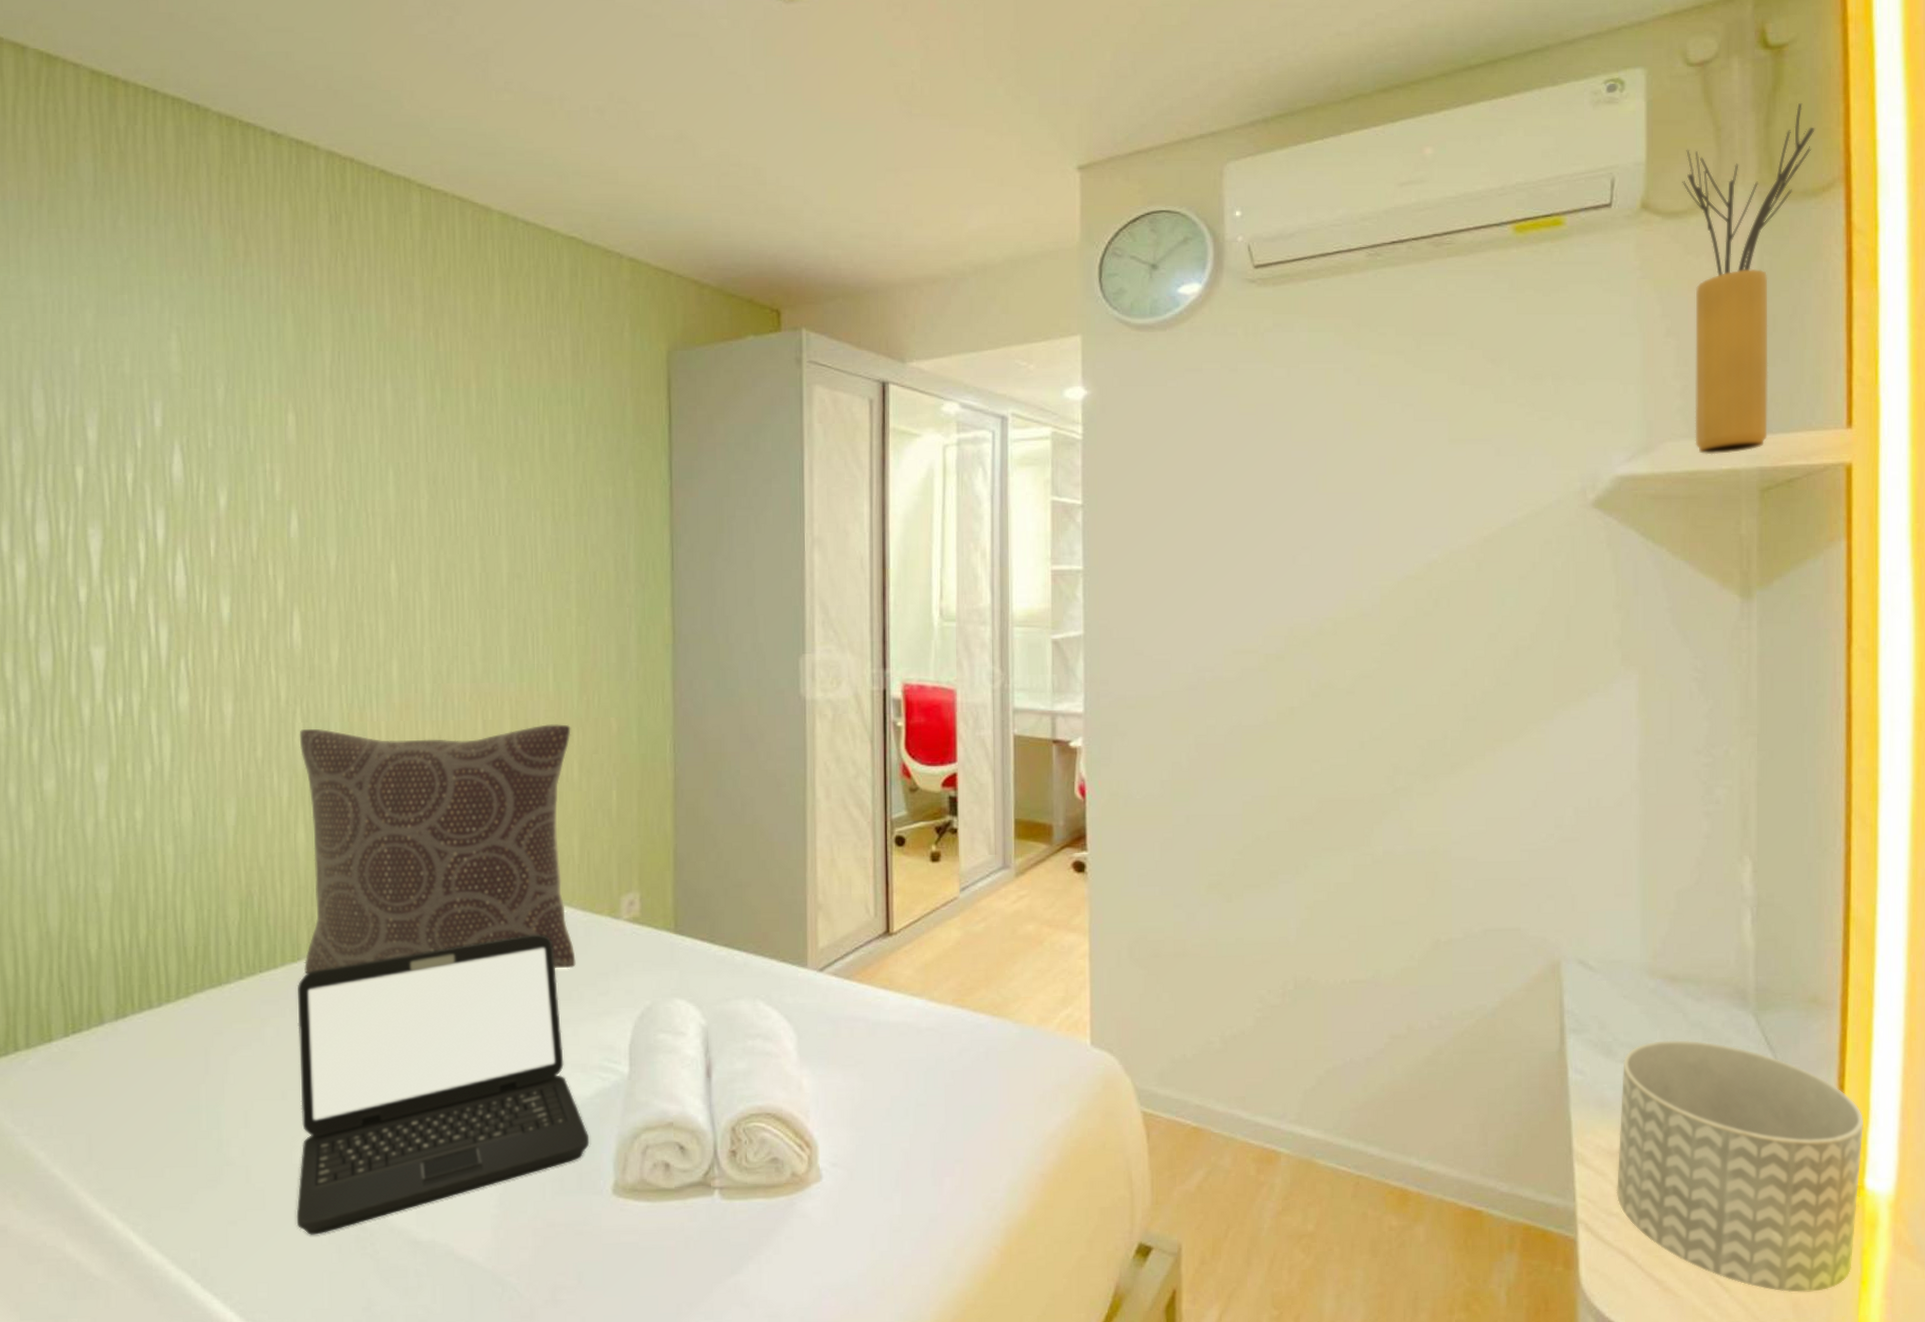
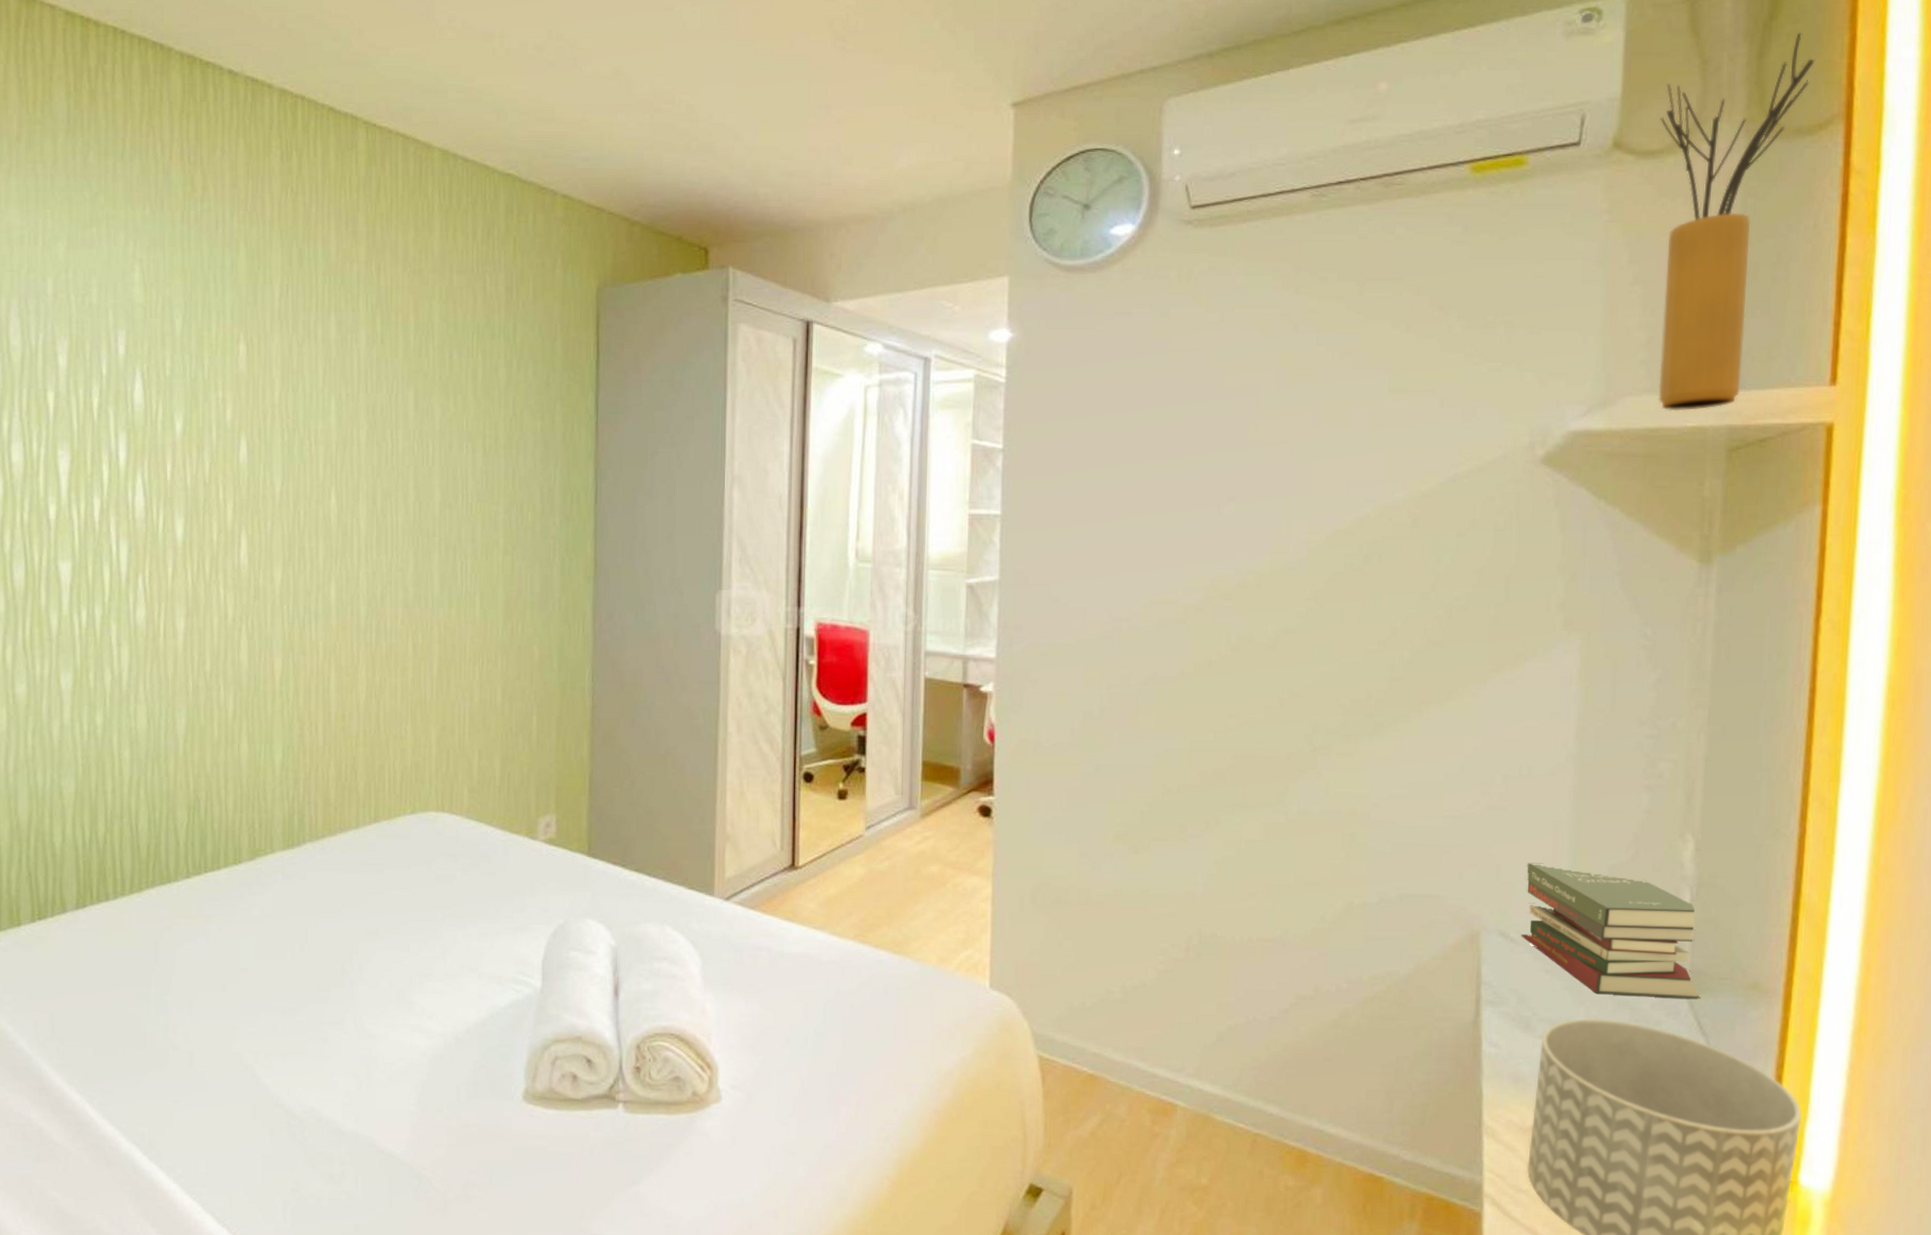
laptop: present [296,934,590,1235] -> none [234,850,503,1119]
pillow: present [299,724,576,973] -> none [244,645,496,885]
books: none [1599,891,1766,1016] -> present [1521,862,1701,999]

